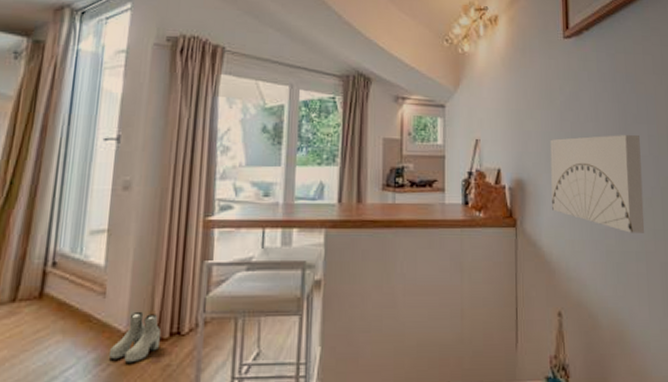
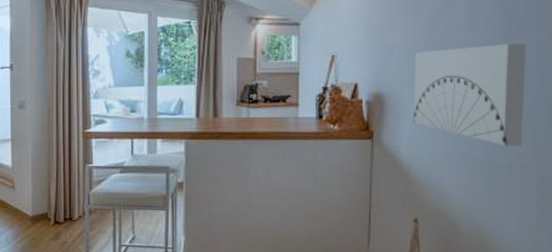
boots: present [108,311,162,363] -> none [21,201,58,239]

